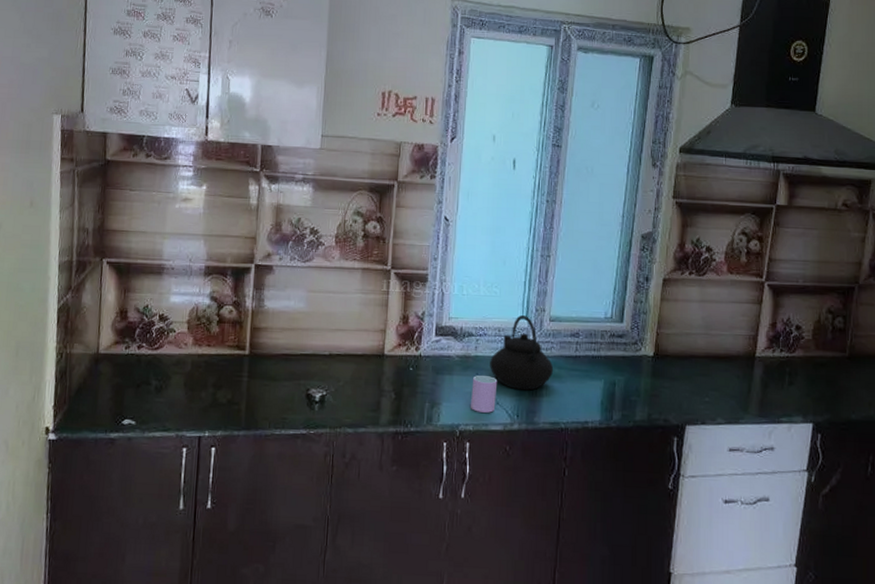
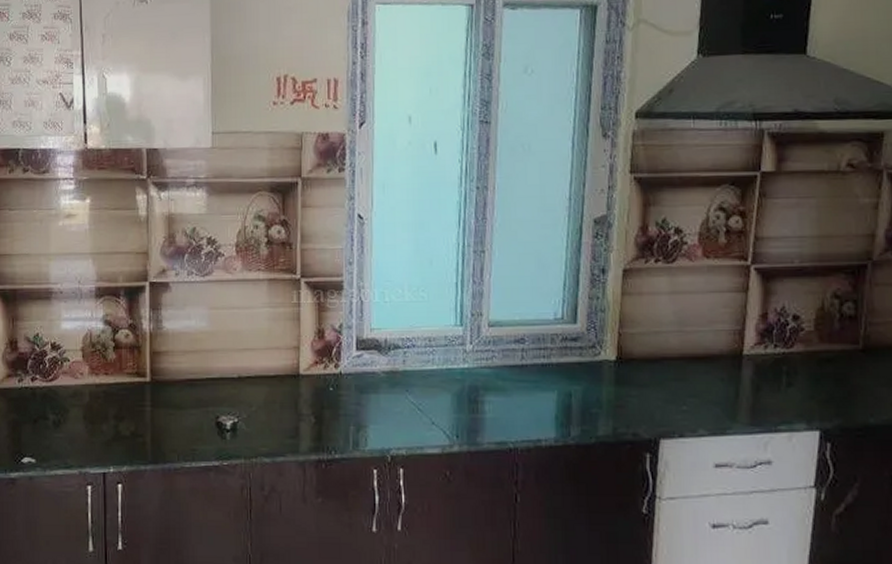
cup: present [471,375,498,413] -> none [402,393,432,434]
teapot: present [490,315,554,391] -> none [421,322,497,407]

